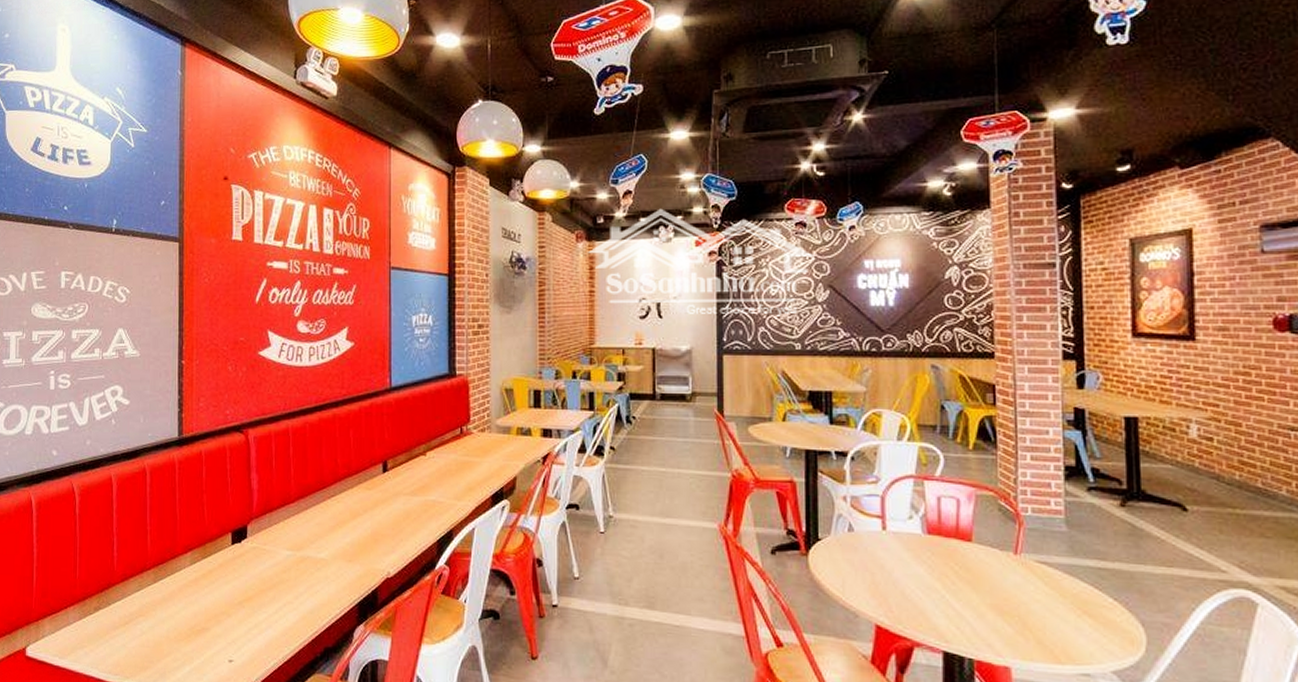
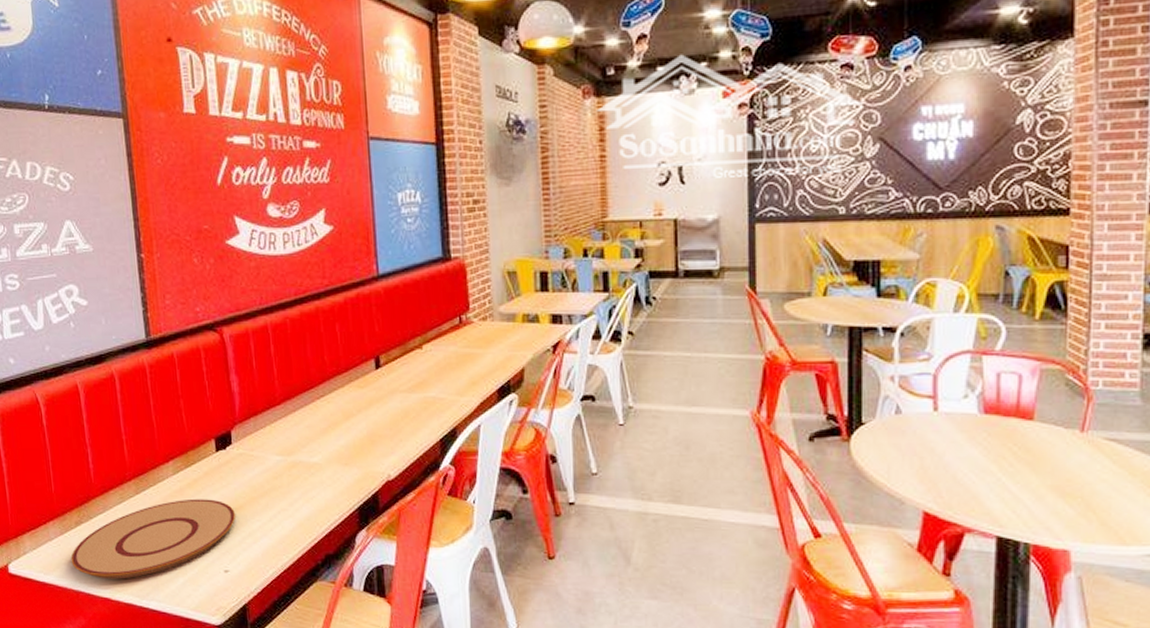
plate: none [86,589,244,666] -> present [71,498,235,579]

